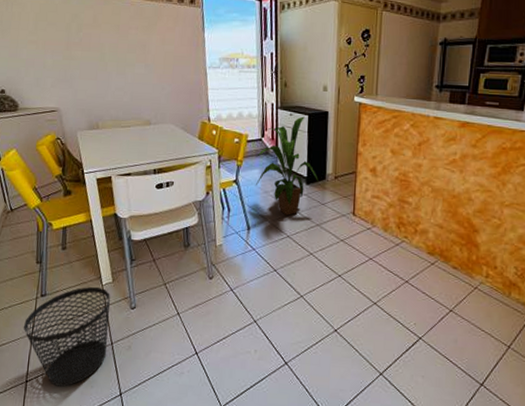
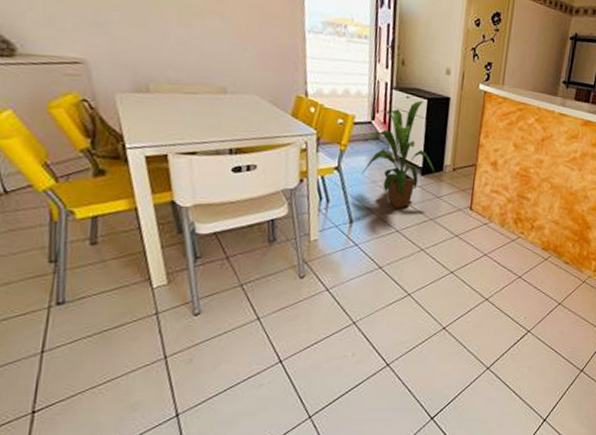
wastebasket: present [23,286,110,387] -> none [26,290,164,414]

